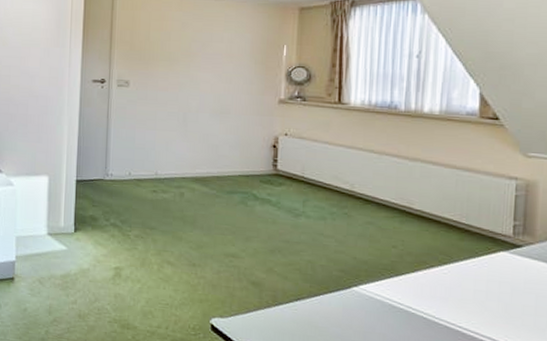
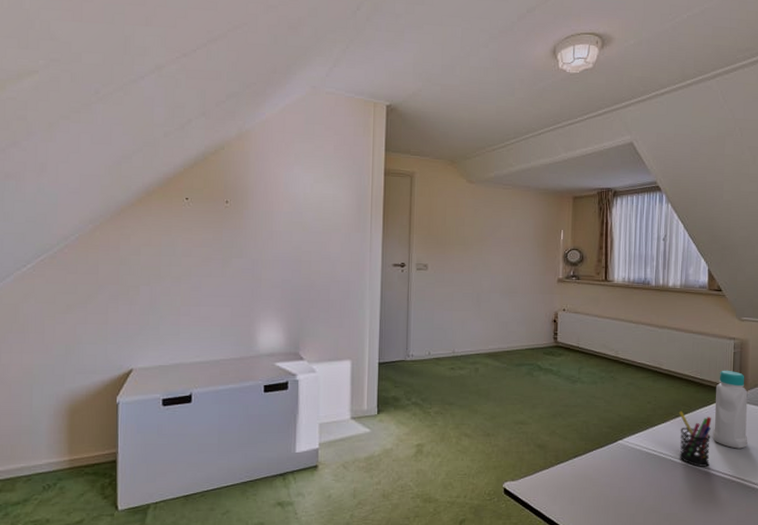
pen holder: none [434,260,482,331] -> present [678,411,712,467]
bottle: none [482,215,535,314] -> present [712,370,748,449]

